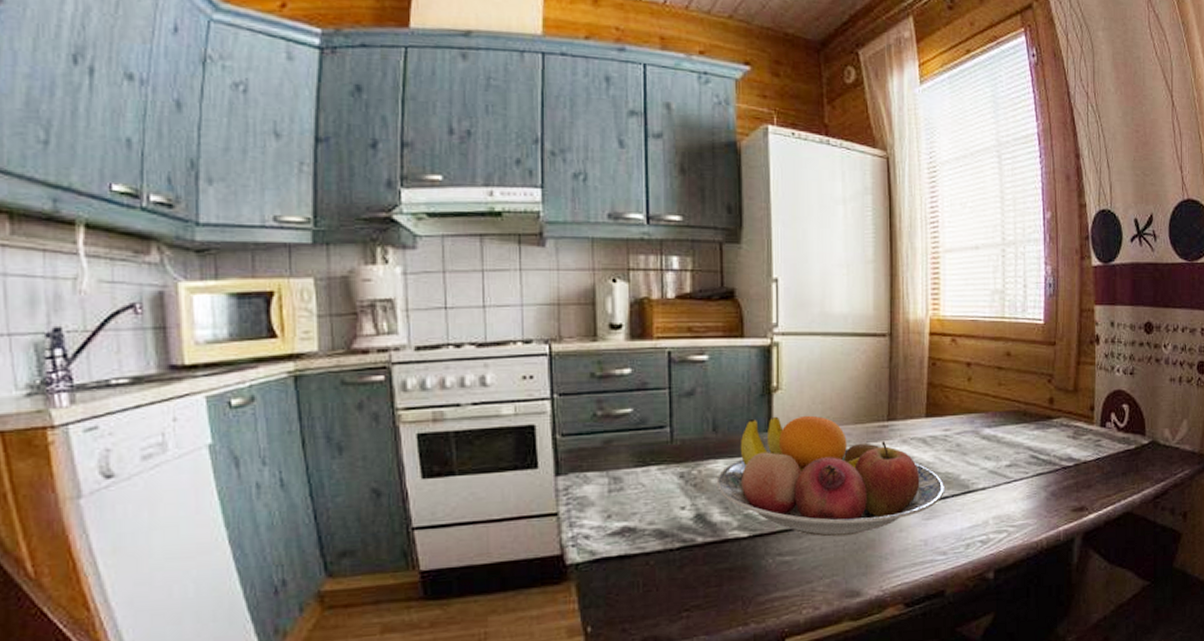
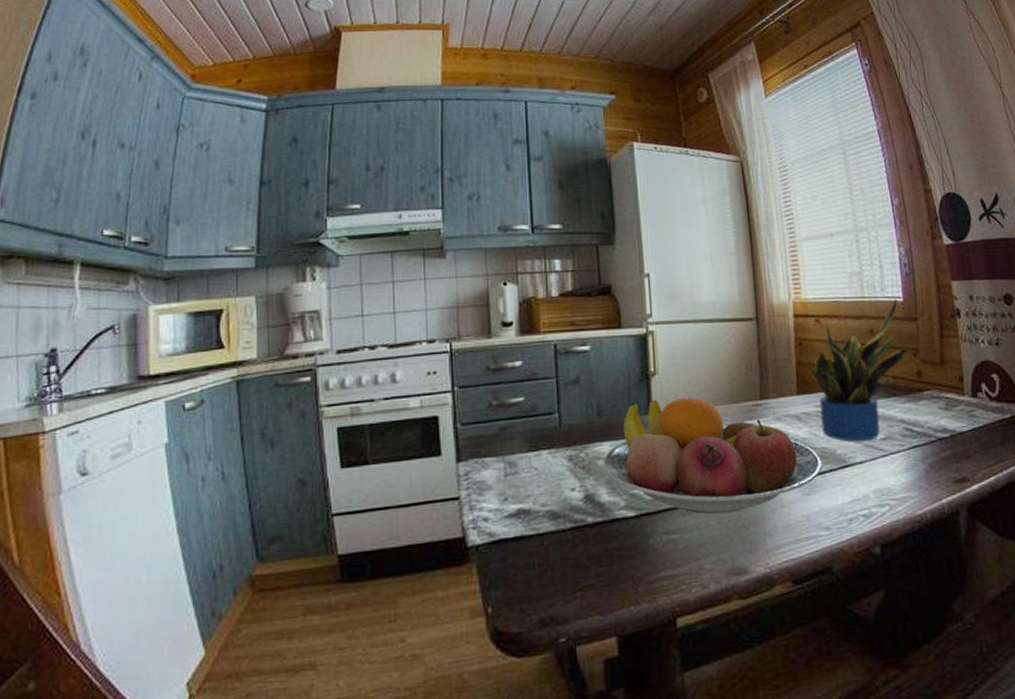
potted plant: none [942,321,1043,468] -> present [810,299,909,442]

